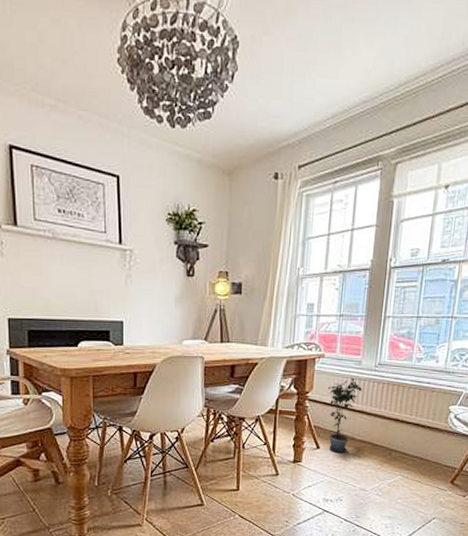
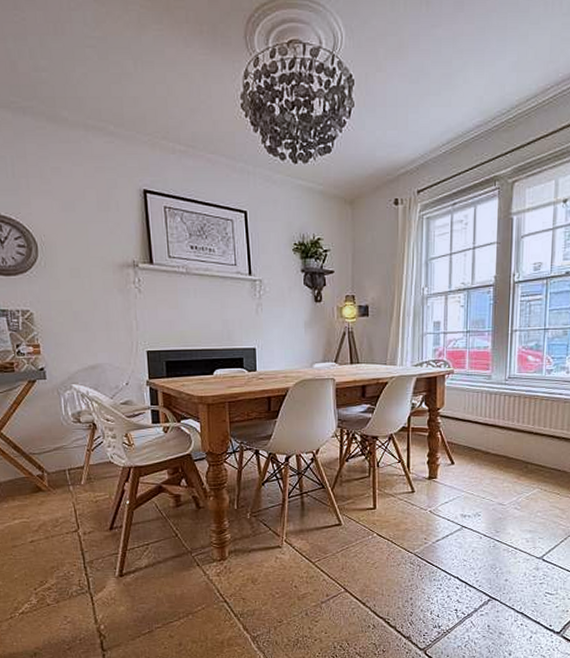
potted plant: present [327,378,363,452] -> none [458,393,494,467]

